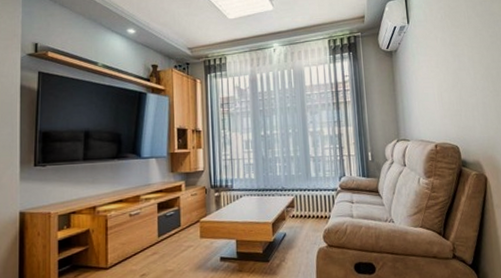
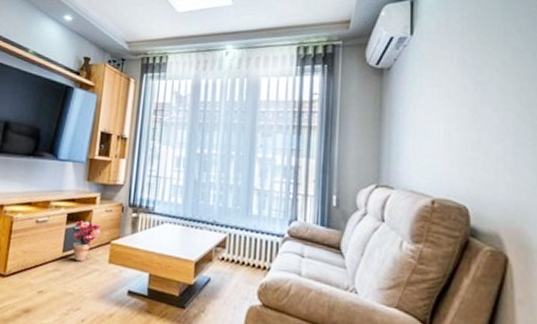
potted plant: none [164,207,190,243] -> present [72,220,101,262]

